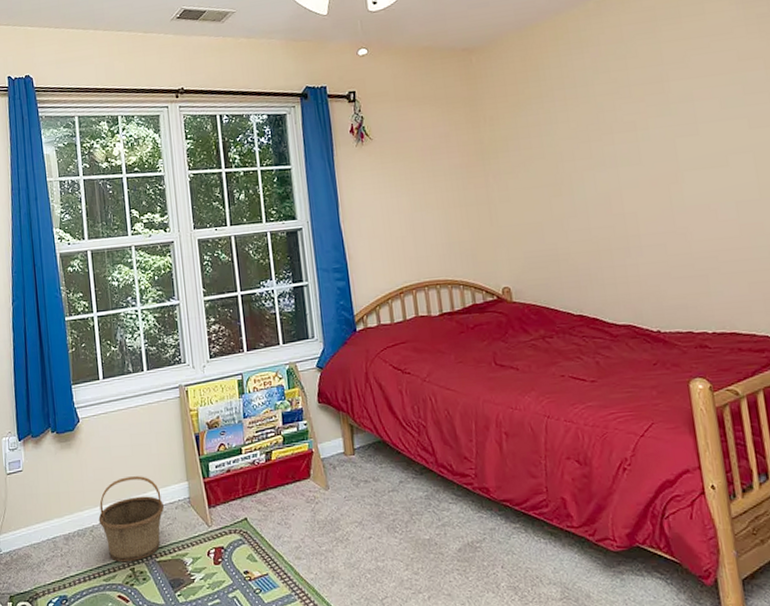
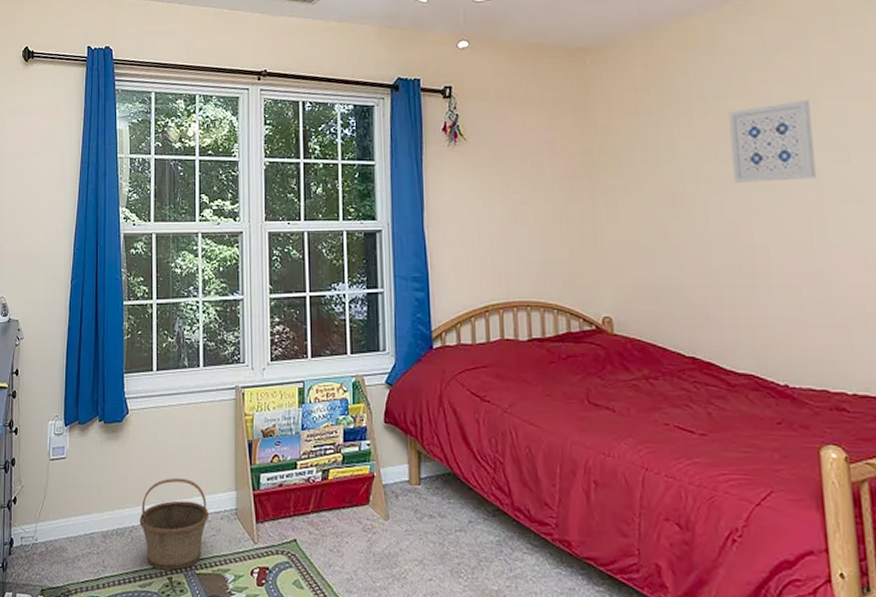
wall art: none [596,82,672,159] -> present [728,100,816,183]

